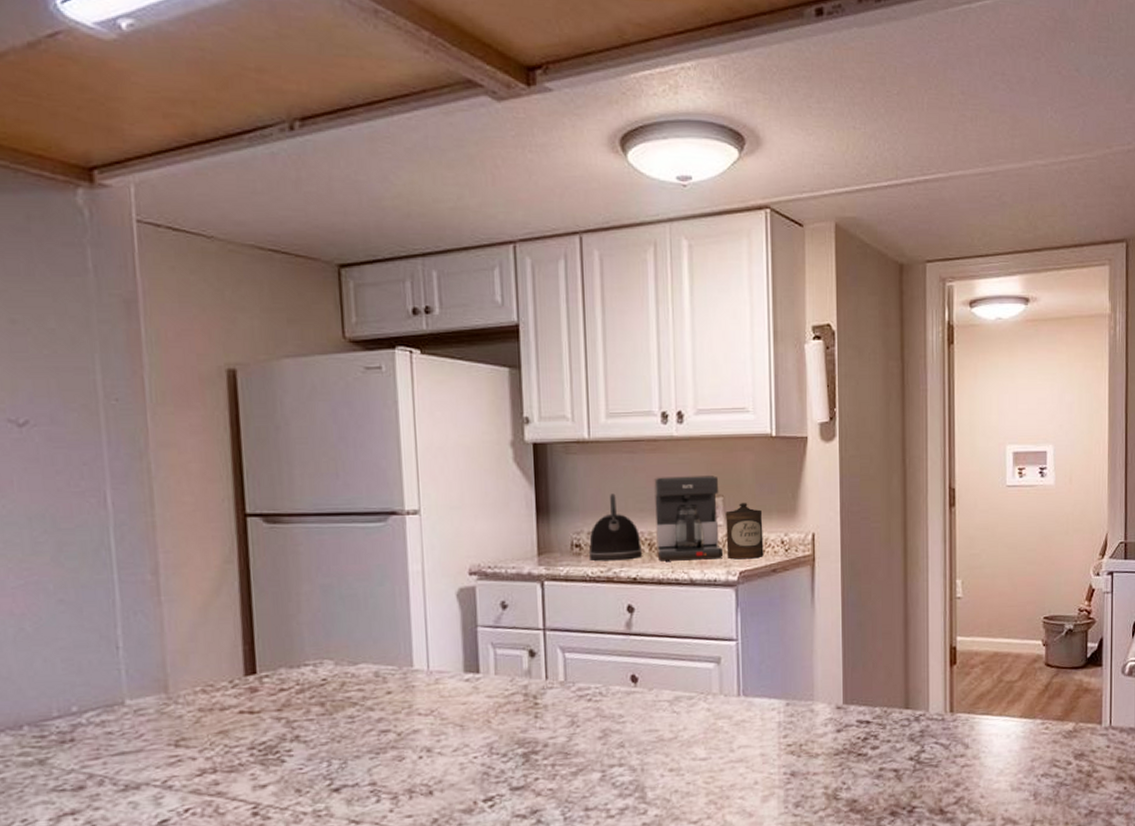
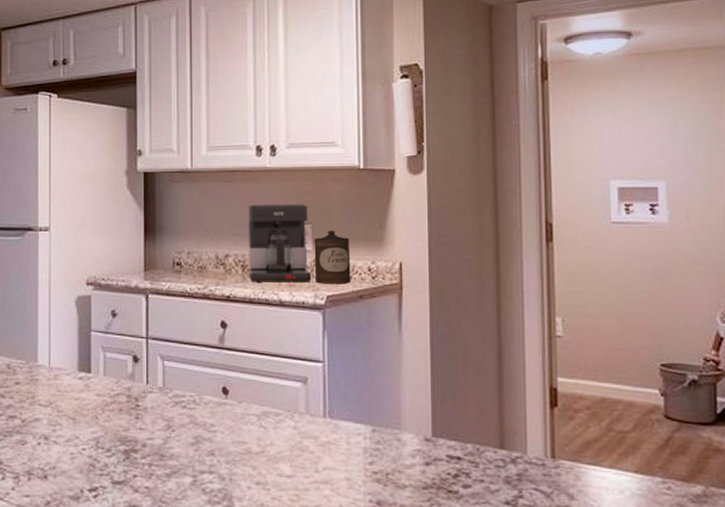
kettle: present [588,493,643,561] -> none [188,218,237,279]

